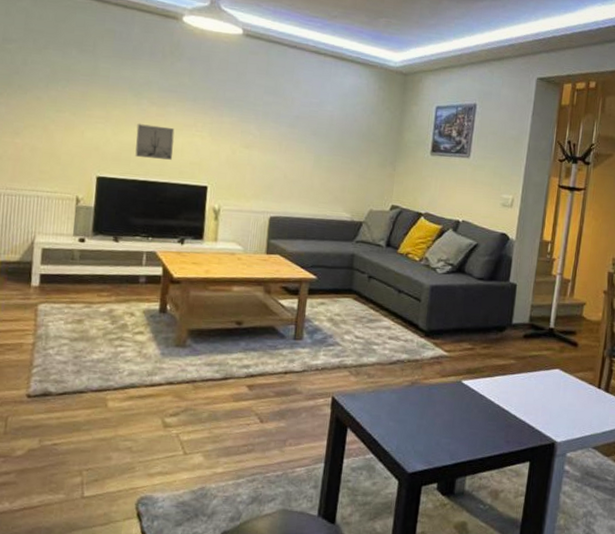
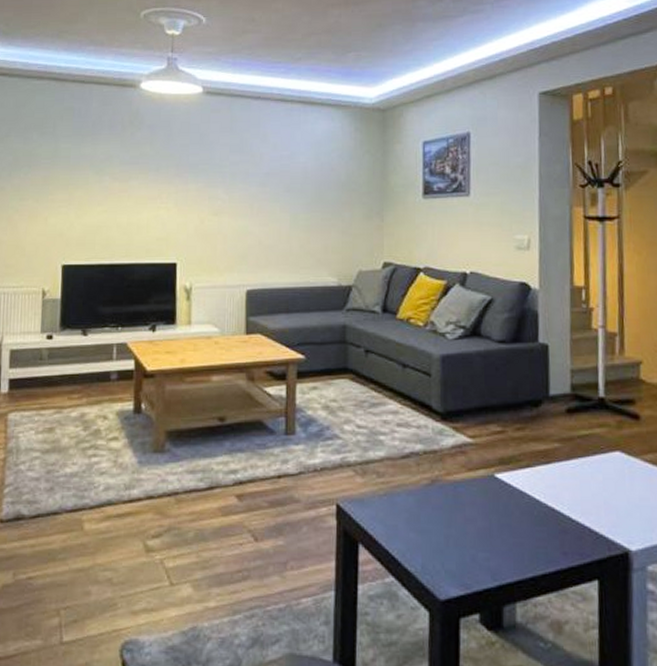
wall art: present [135,124,175,160] -> none [99,202,139,238]

